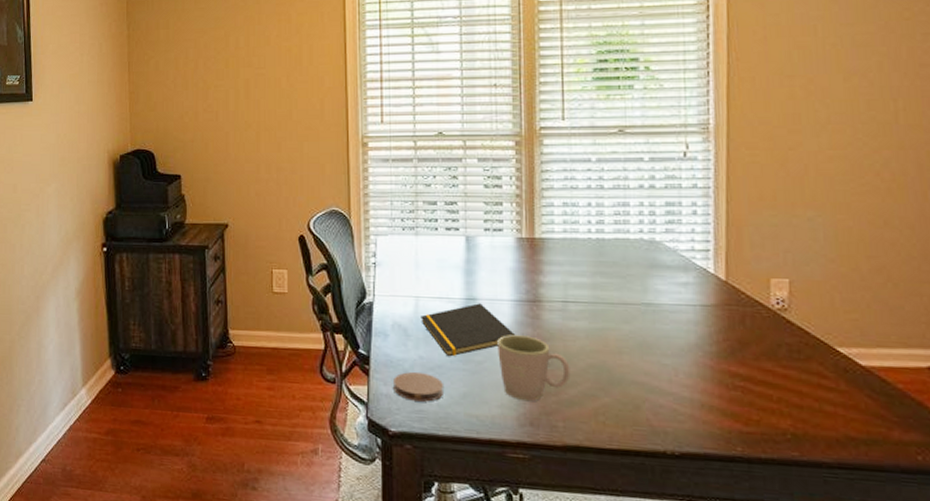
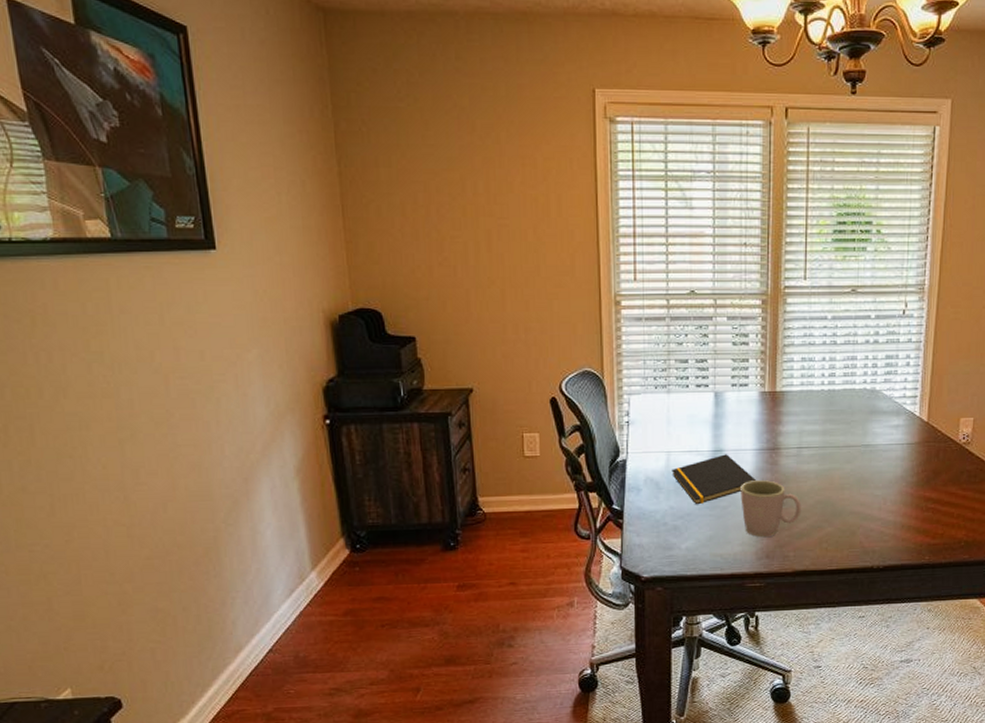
coaster: present [393,372,443,402] -> none [646,522,691,548]

